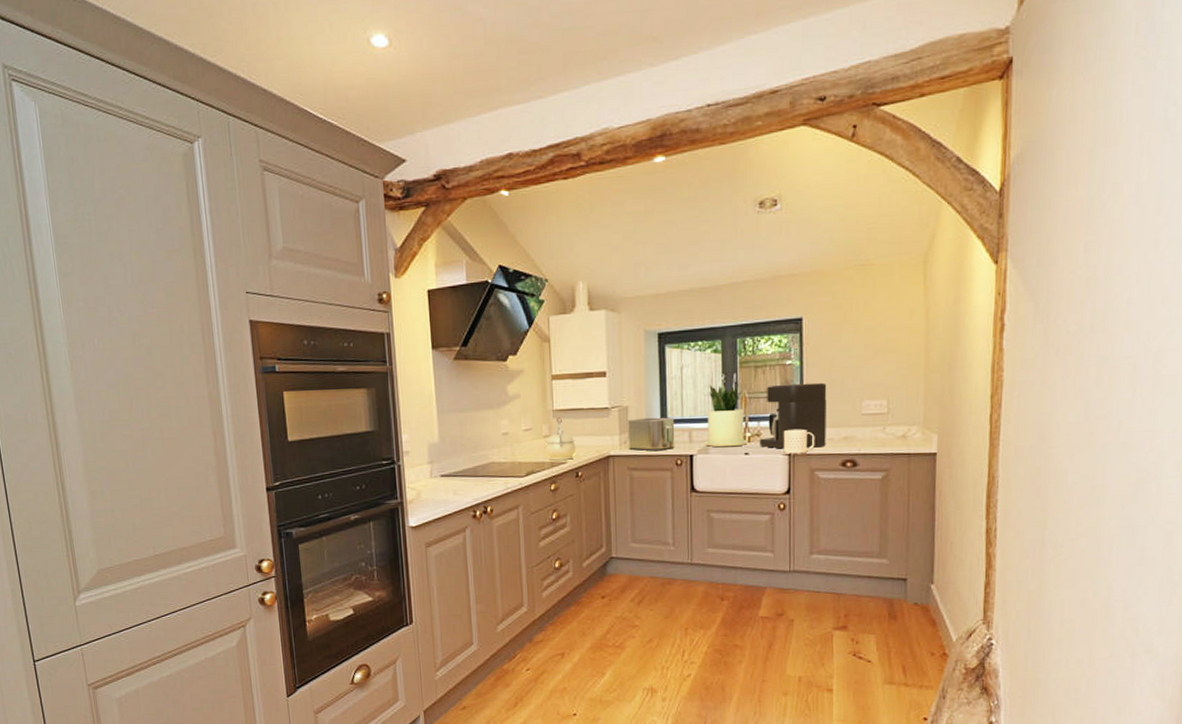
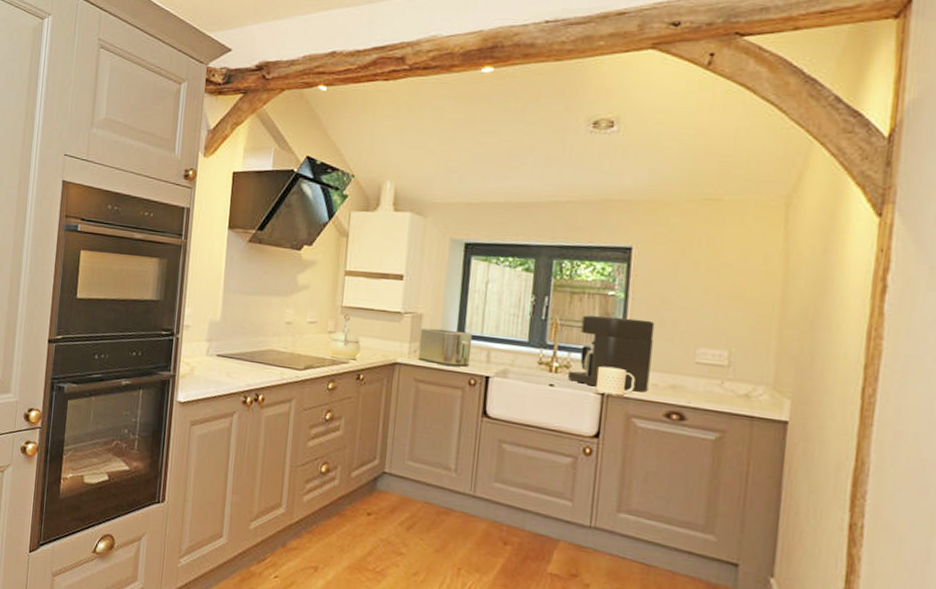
planter: present [704,383,748,448] -> none [503,304,555,376]

